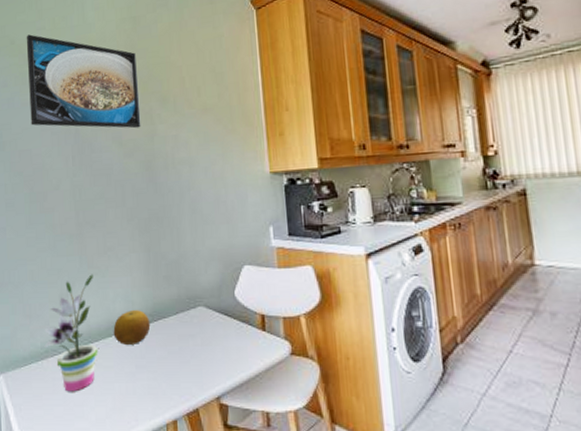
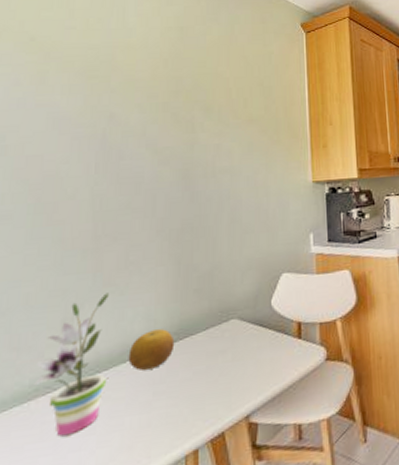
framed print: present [26,34,141,129] -> none [46,32,181,136]

